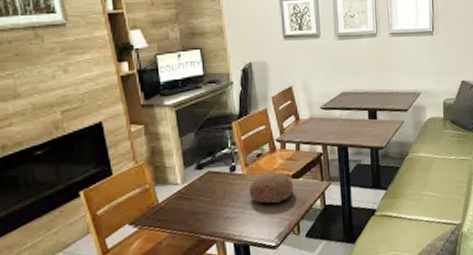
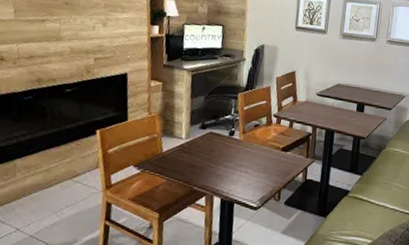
decorative bowl: present [248,173,294,205] -> none [241,143,282,171]

